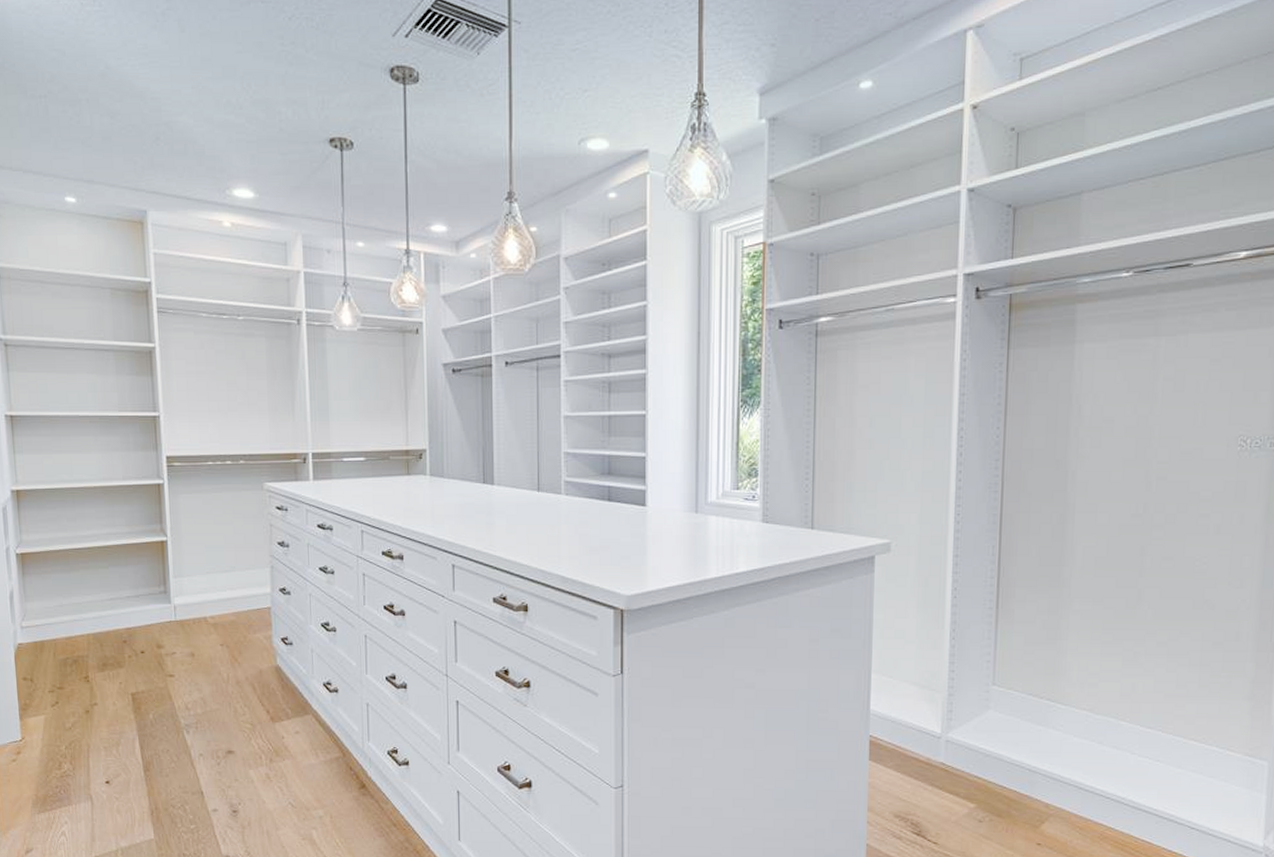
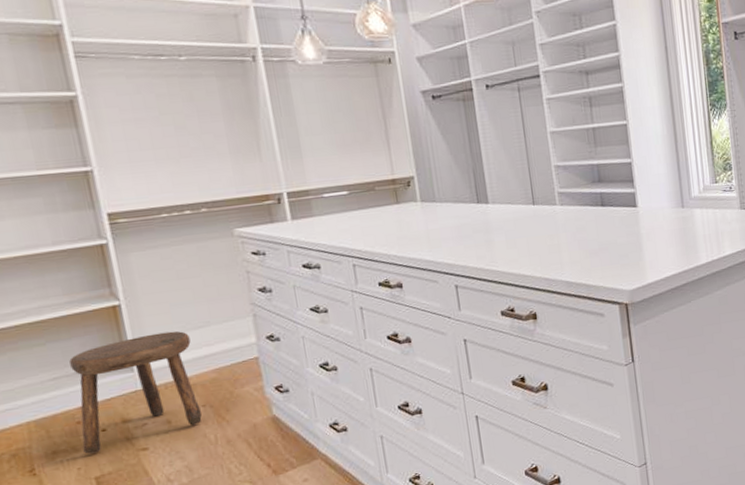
stool: none [124,571,219,671] -> present [69,331,202,454]

